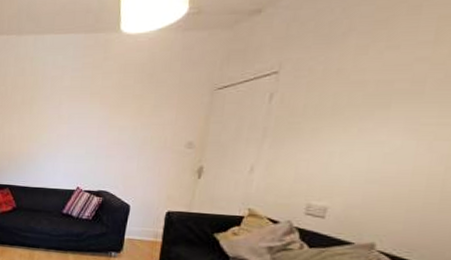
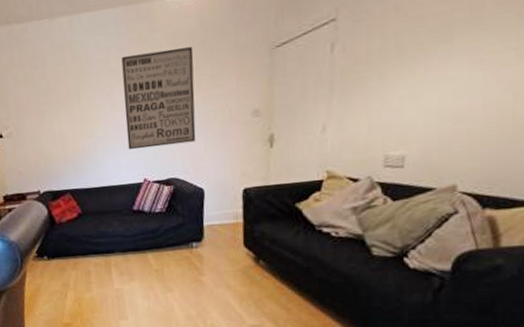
wall art: none [67,76,141,162] -> present [121,47,196,150]

